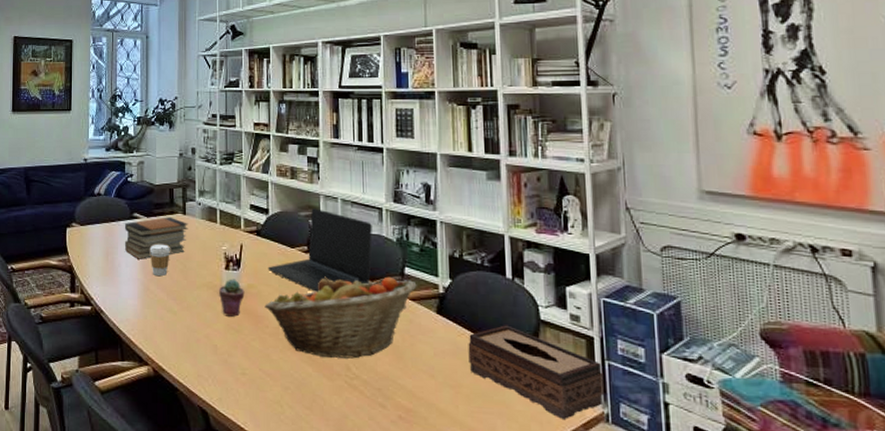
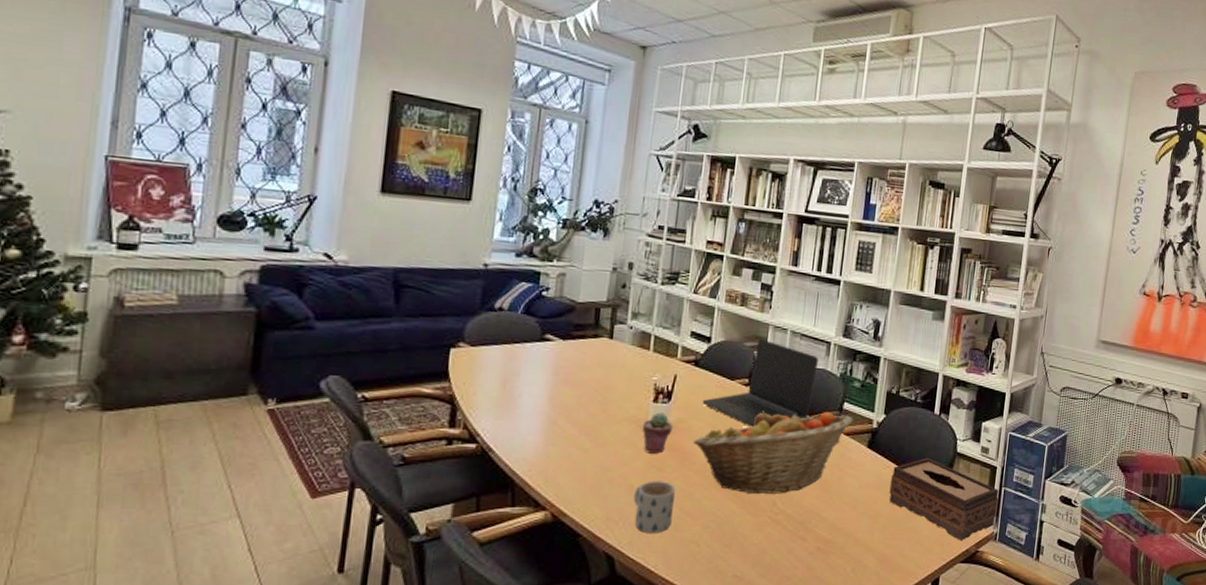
book stack: present [124,217,188,259] -> none [529,341,615,389]
coffee cup: present [149,244,170,276] -> none [562,371,589,408]
mug: none [219,342,254,392] -> present [634,481,675,533]

